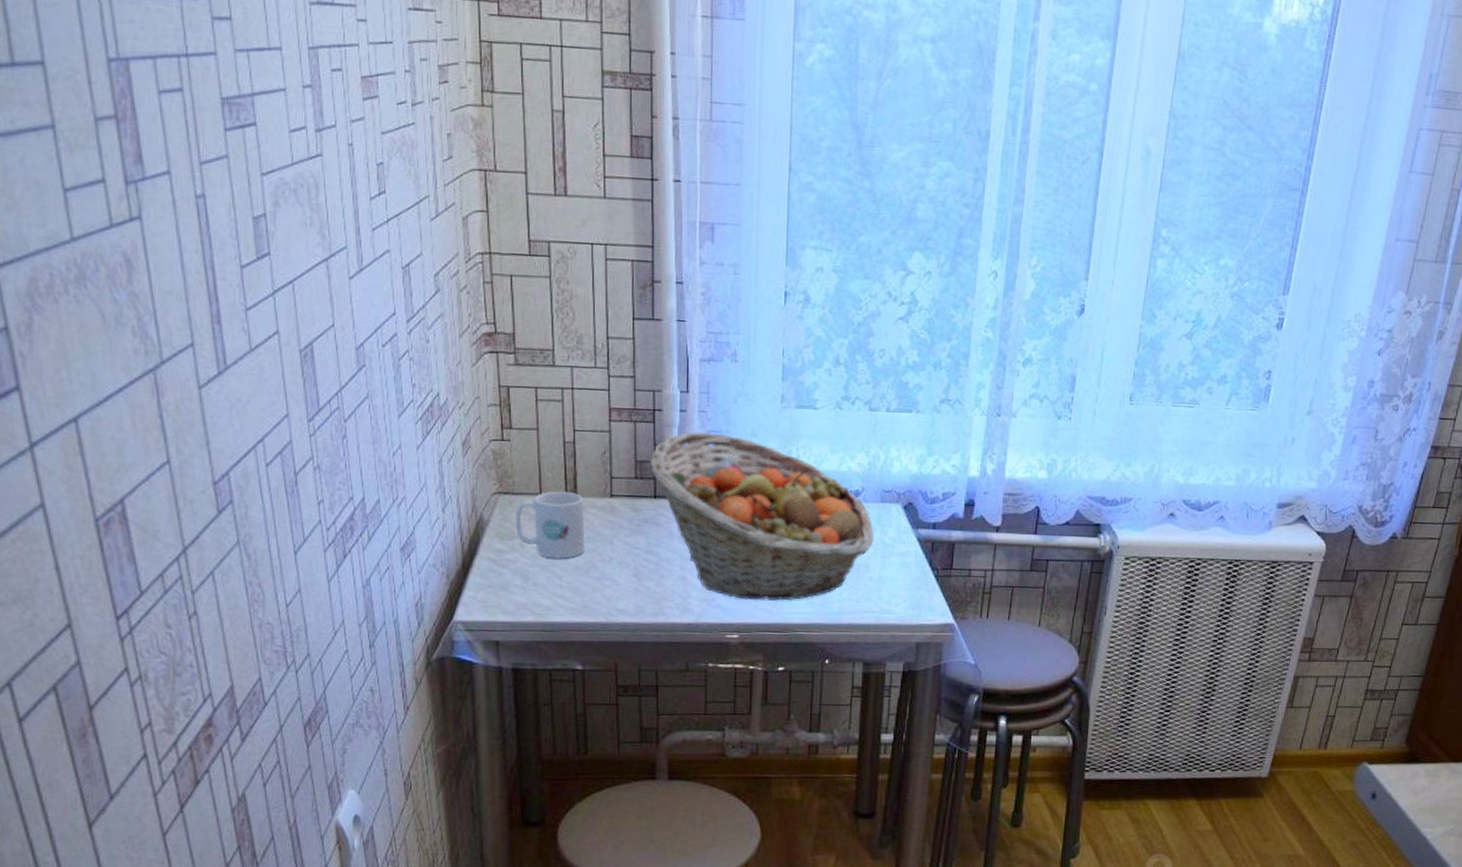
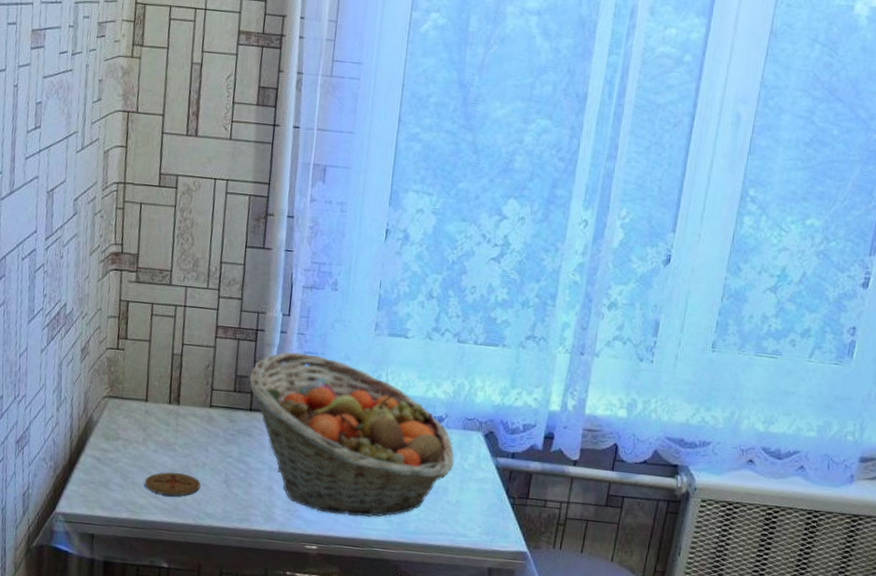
mug: present [515,491,585,559] -> none [120,398,185,462]
coaster: none [548,570,609,594] -> present [145,472,201,496]

